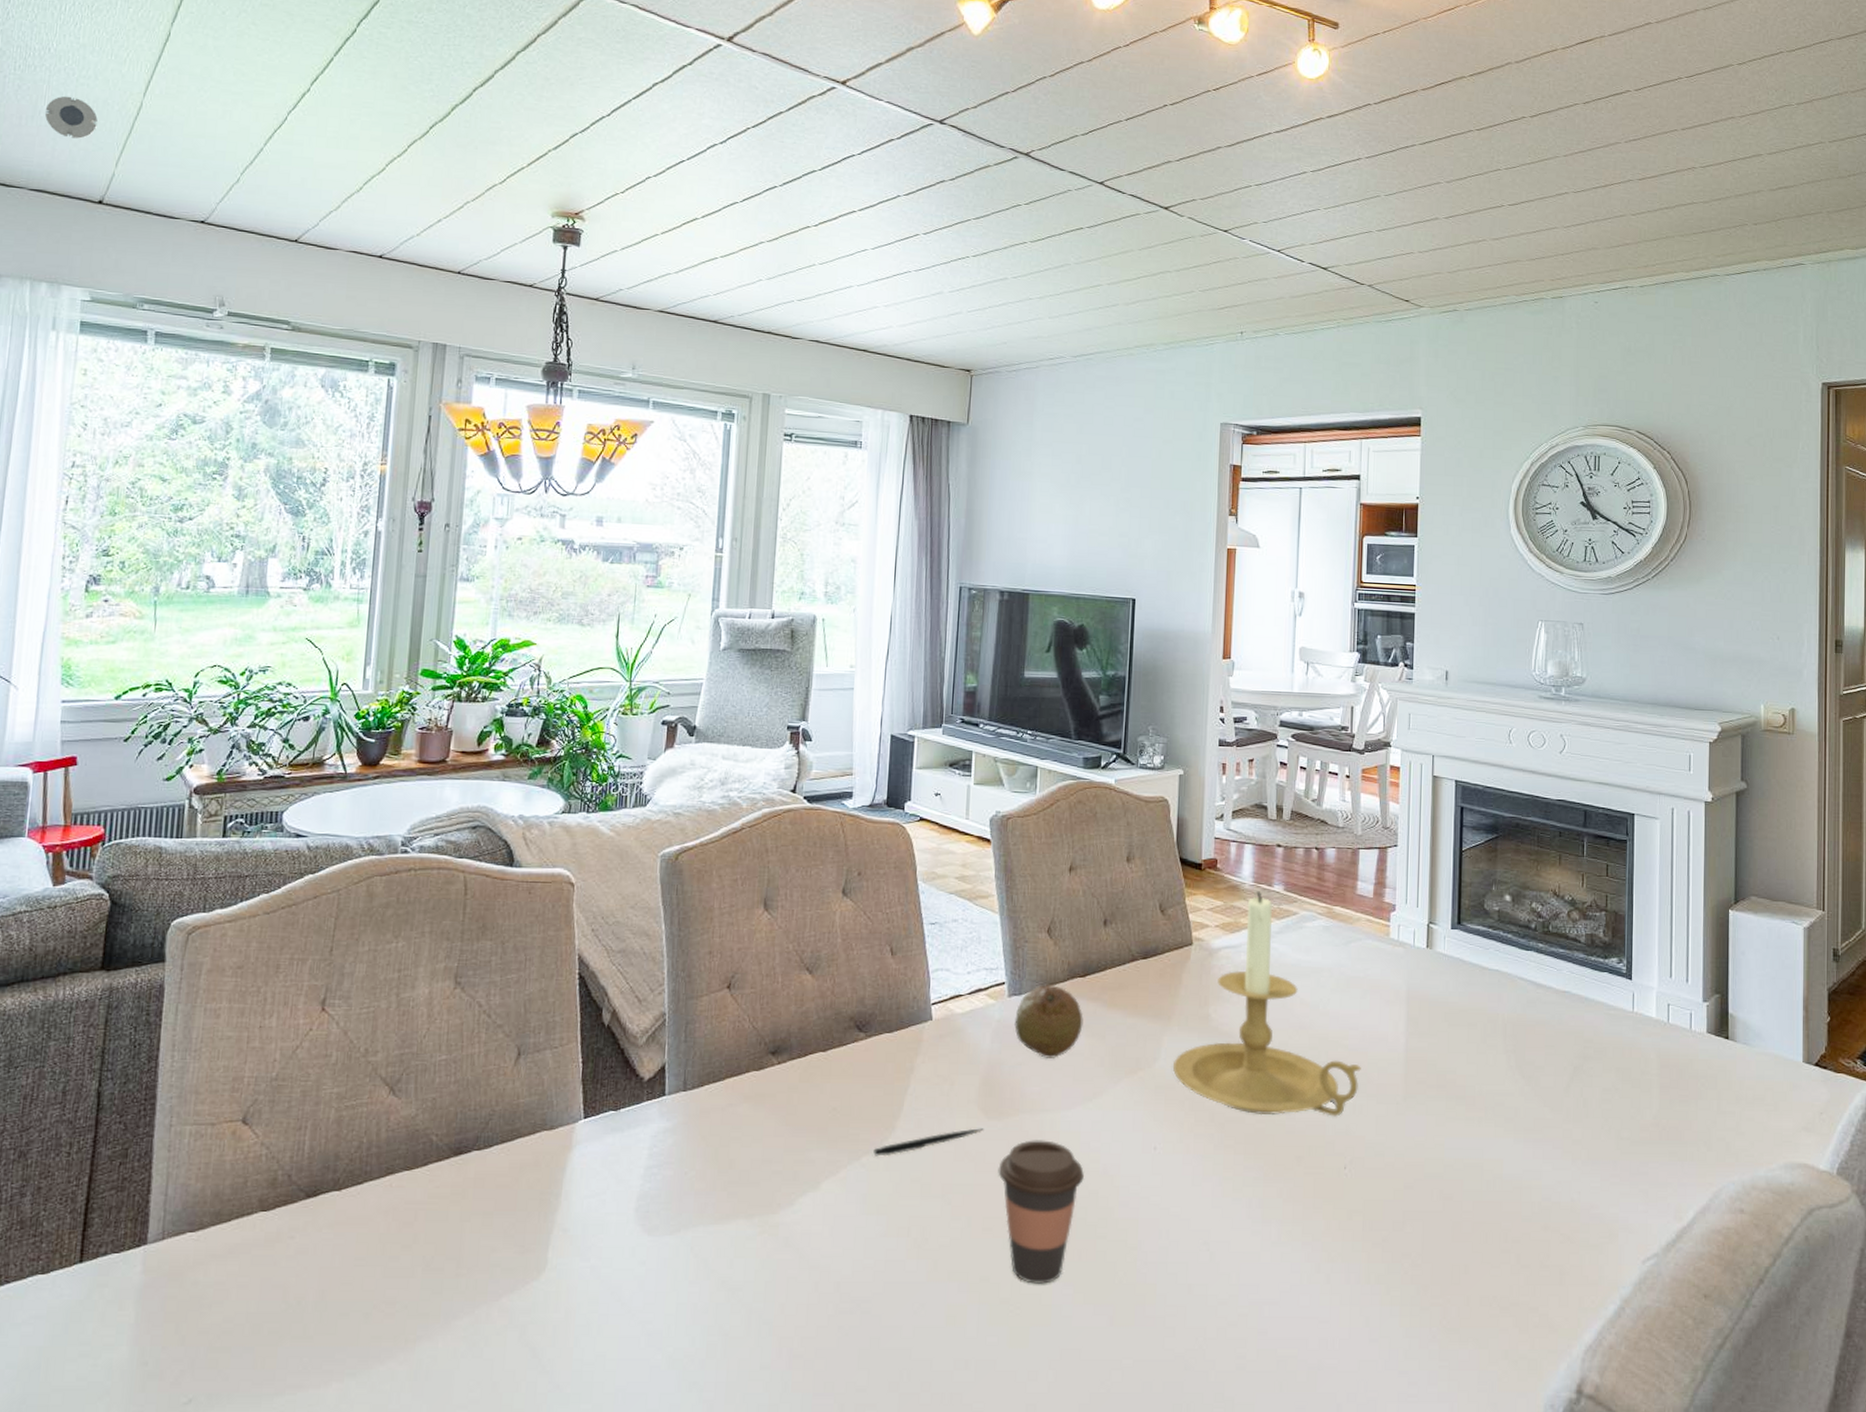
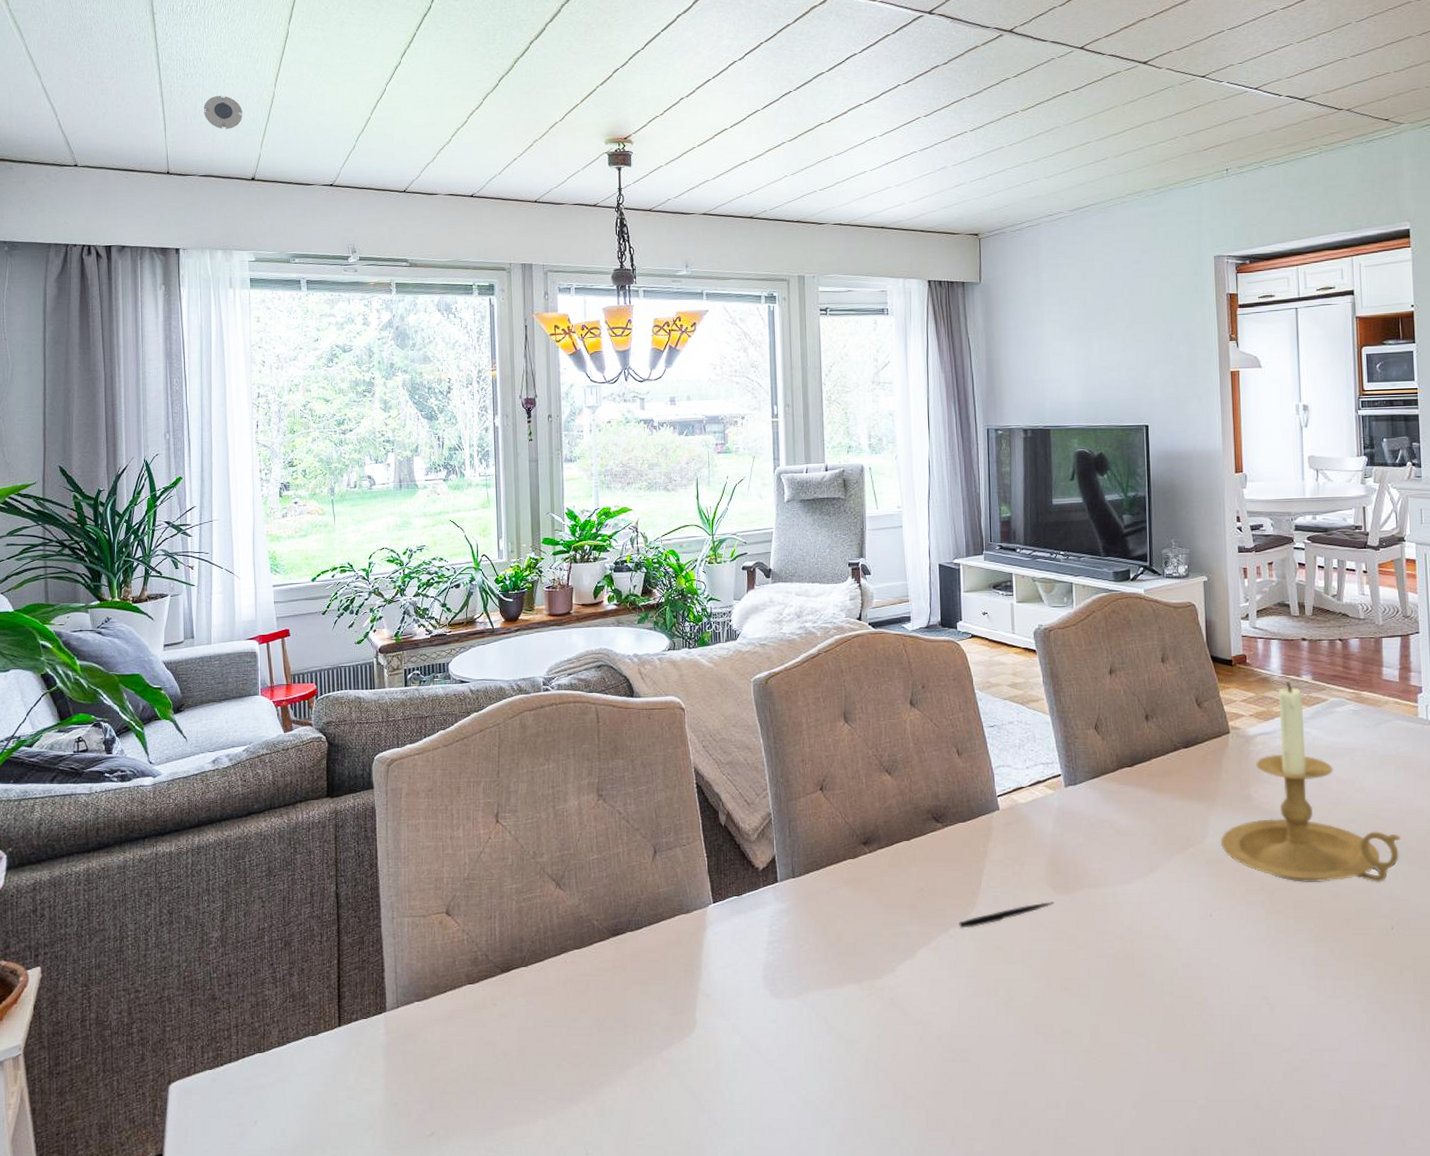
coffee cup: present [998,1140,1085,1284] -> none [1070,910,1149,1035]
fruit: present [1014,985,1084,1058] -> none [1072,775,1135,839]

